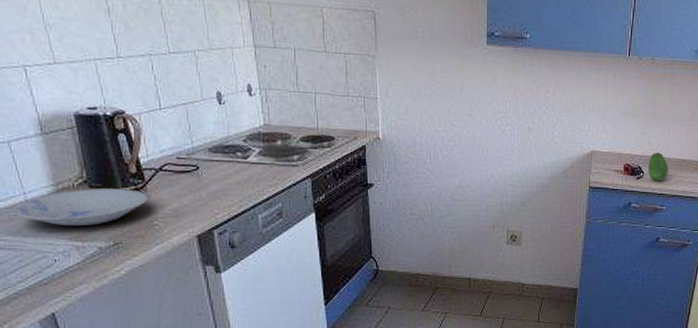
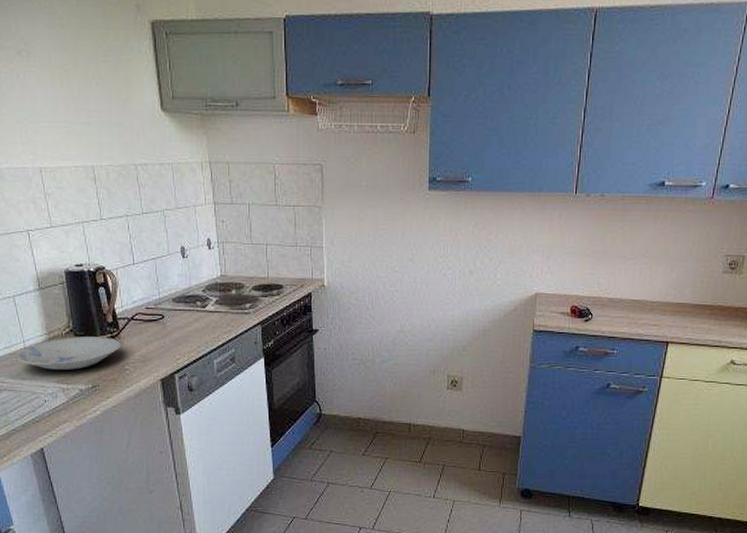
fruit: present [648,152,668,182] -> none [597,293,620,324]

